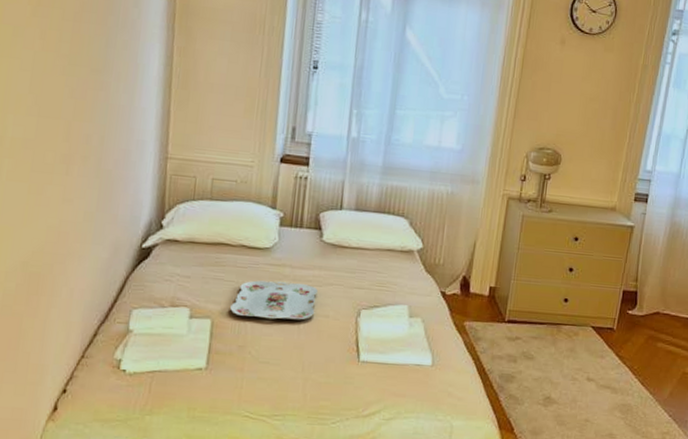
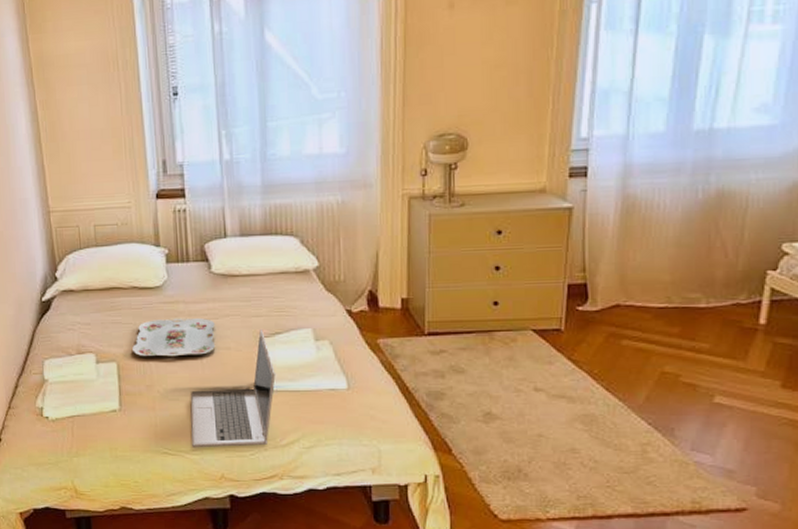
laptop: none [274,301,368,415] -> present [190,329,276,448]

